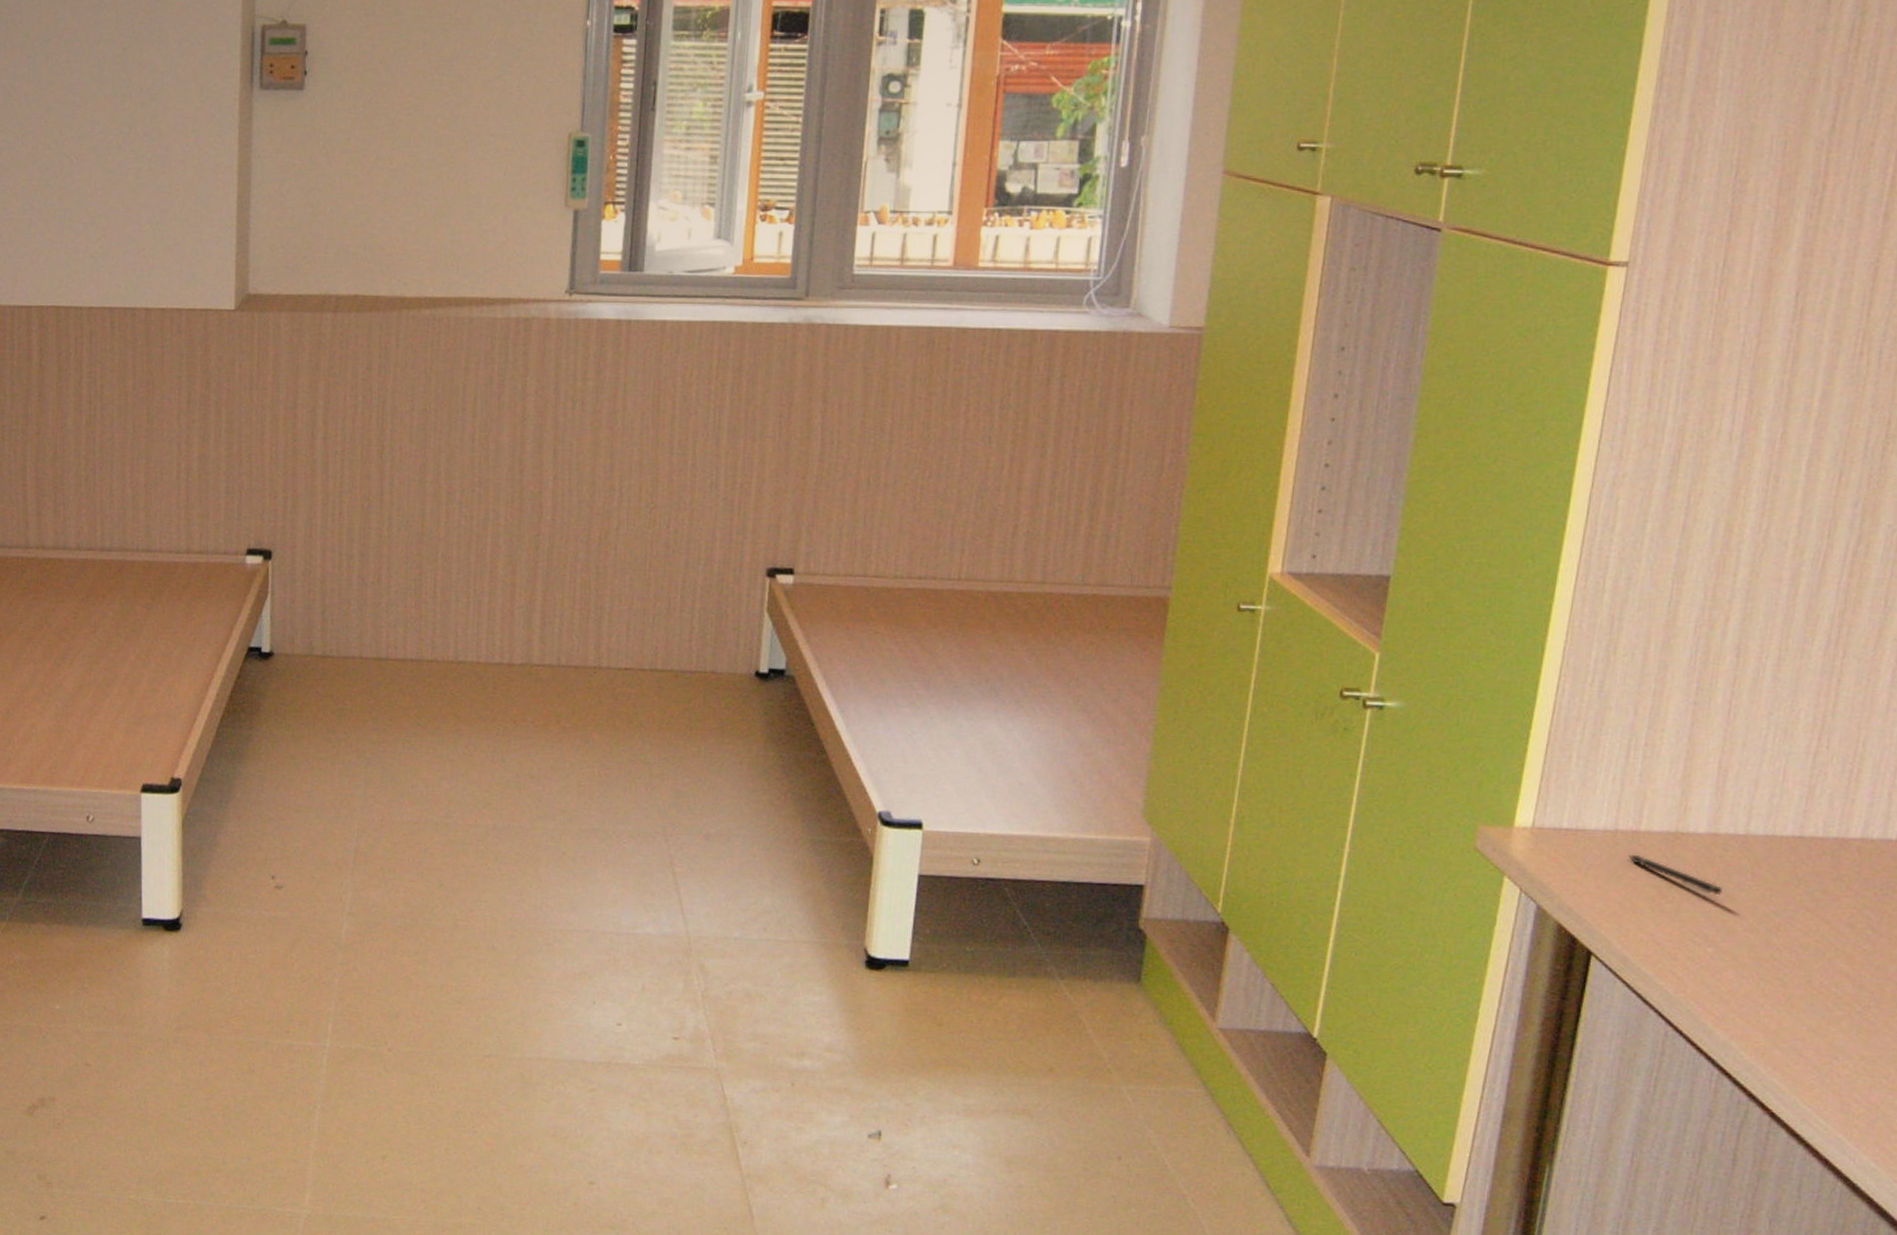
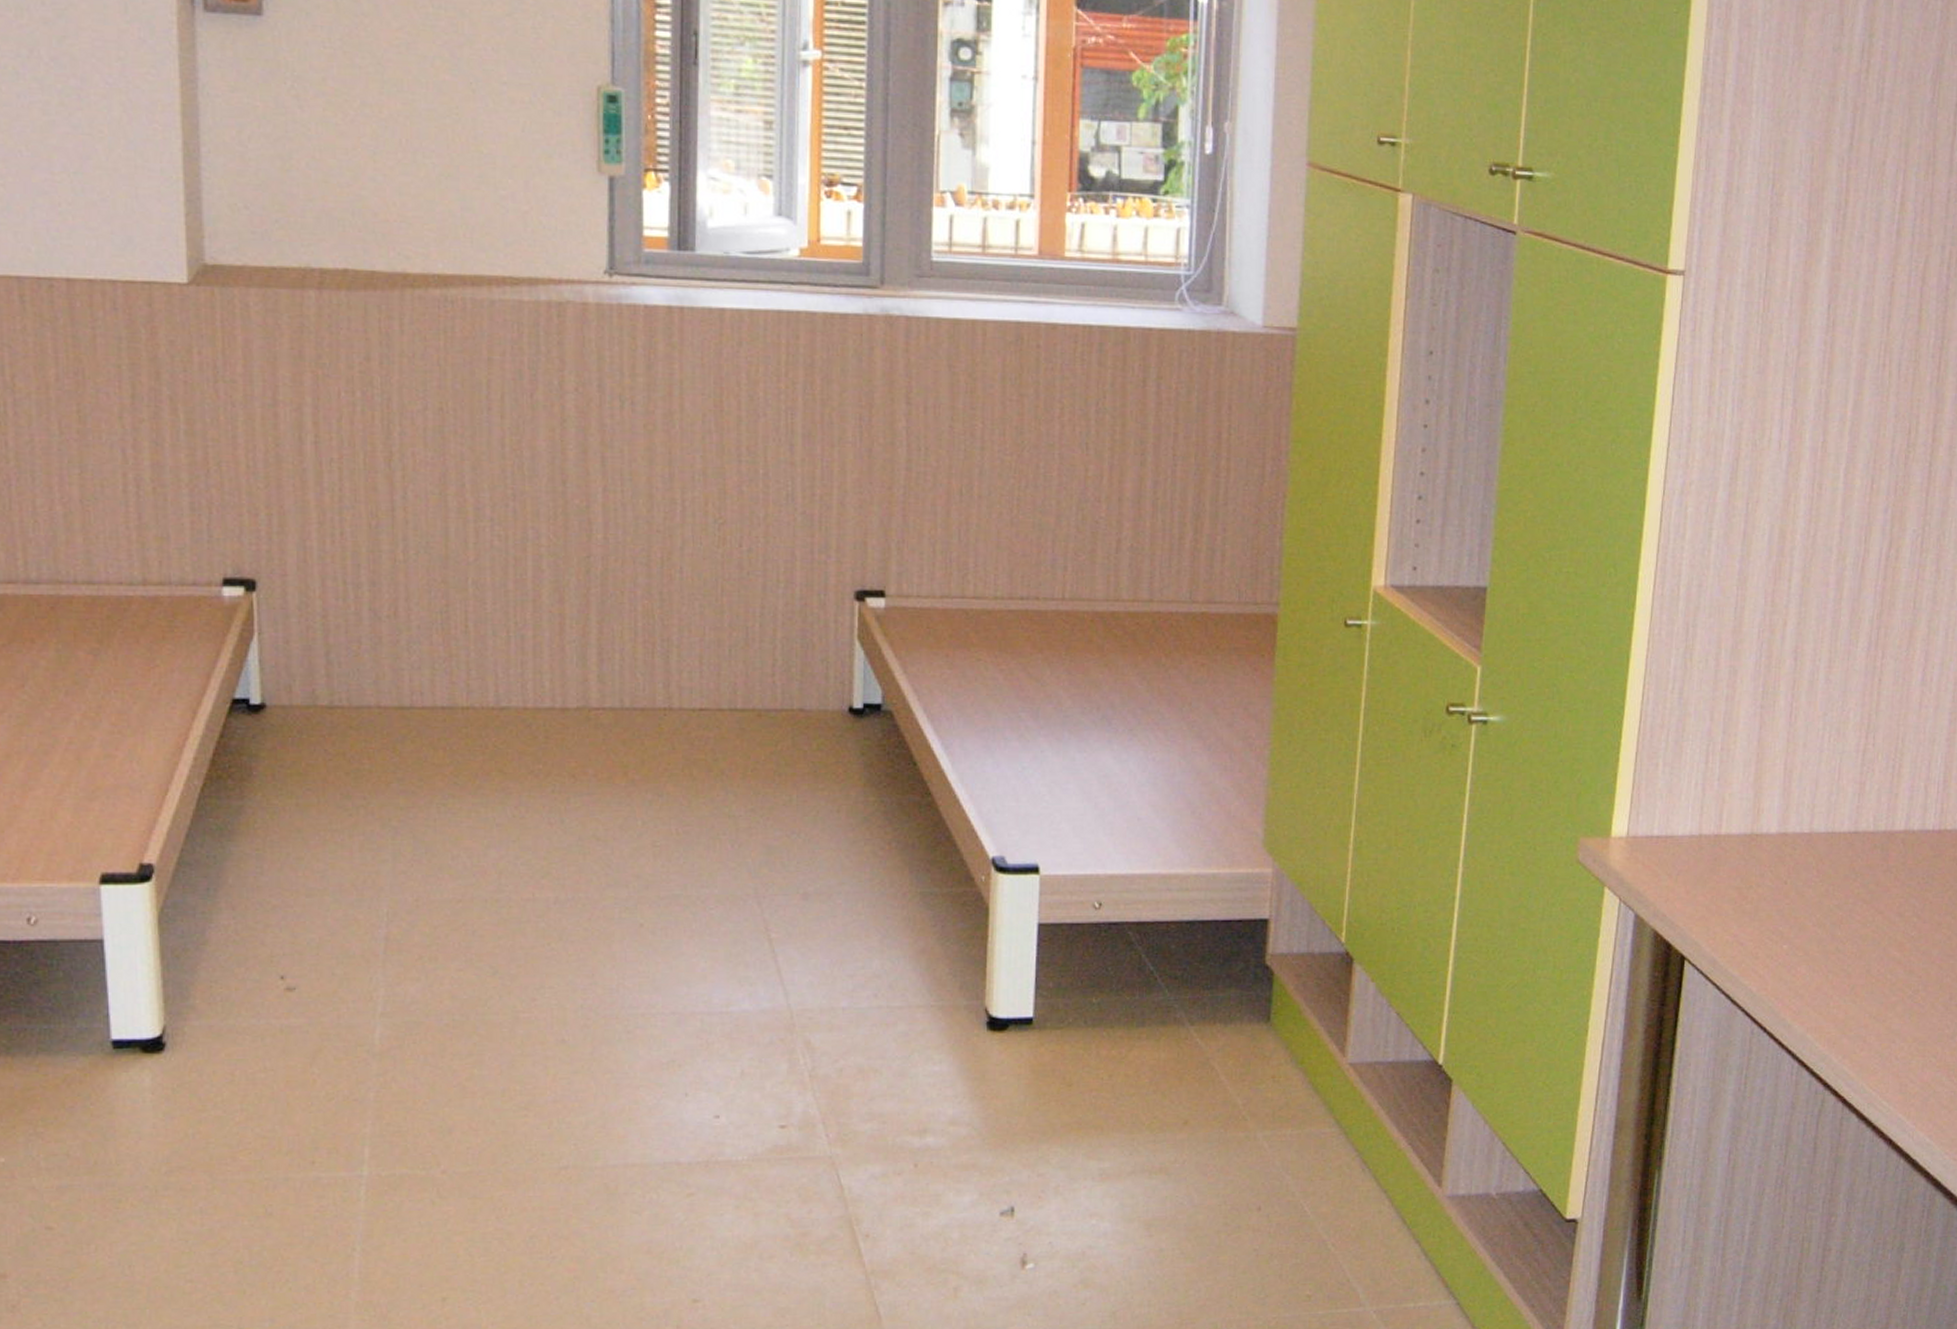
pen: present [1628,854,1722,896] -> none [1712,857,1793,894]

